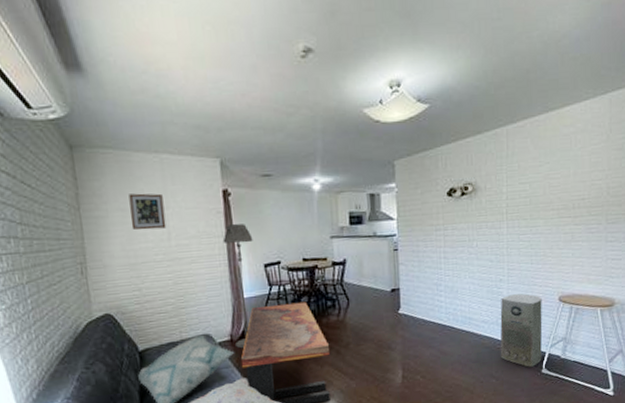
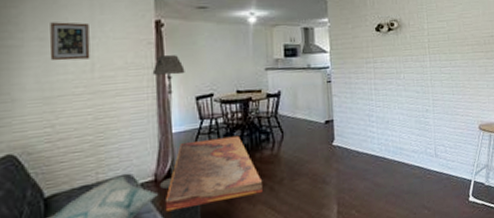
air purifier: present [500,293,543,367] -> none [428,123,469,196]

